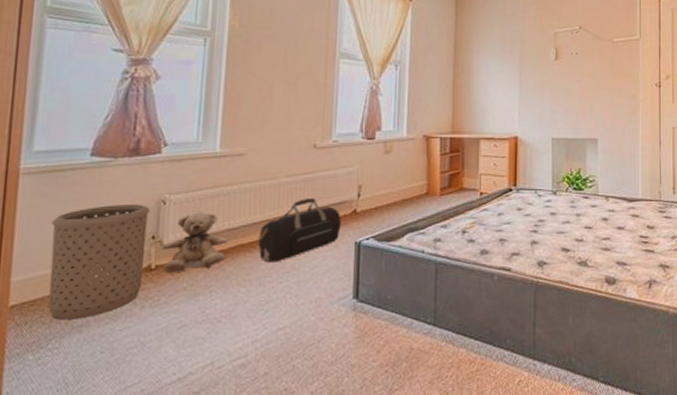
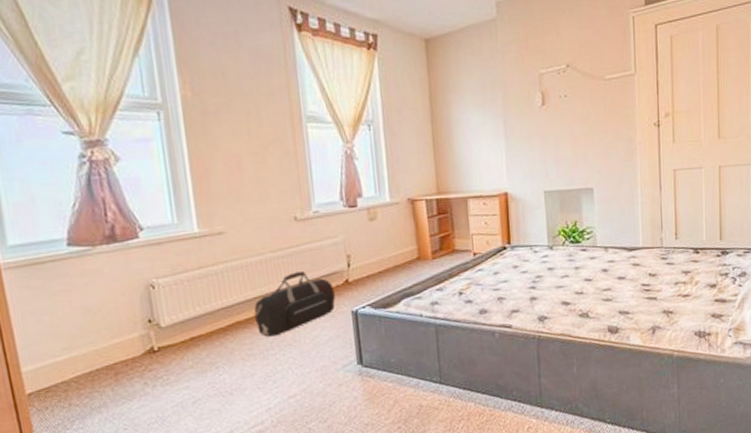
laundry basket: present [48,204,150,320] -> none [45,290,149,404]
teddy bear: present [160,211,229,274] -> none [159,292,226,354]

